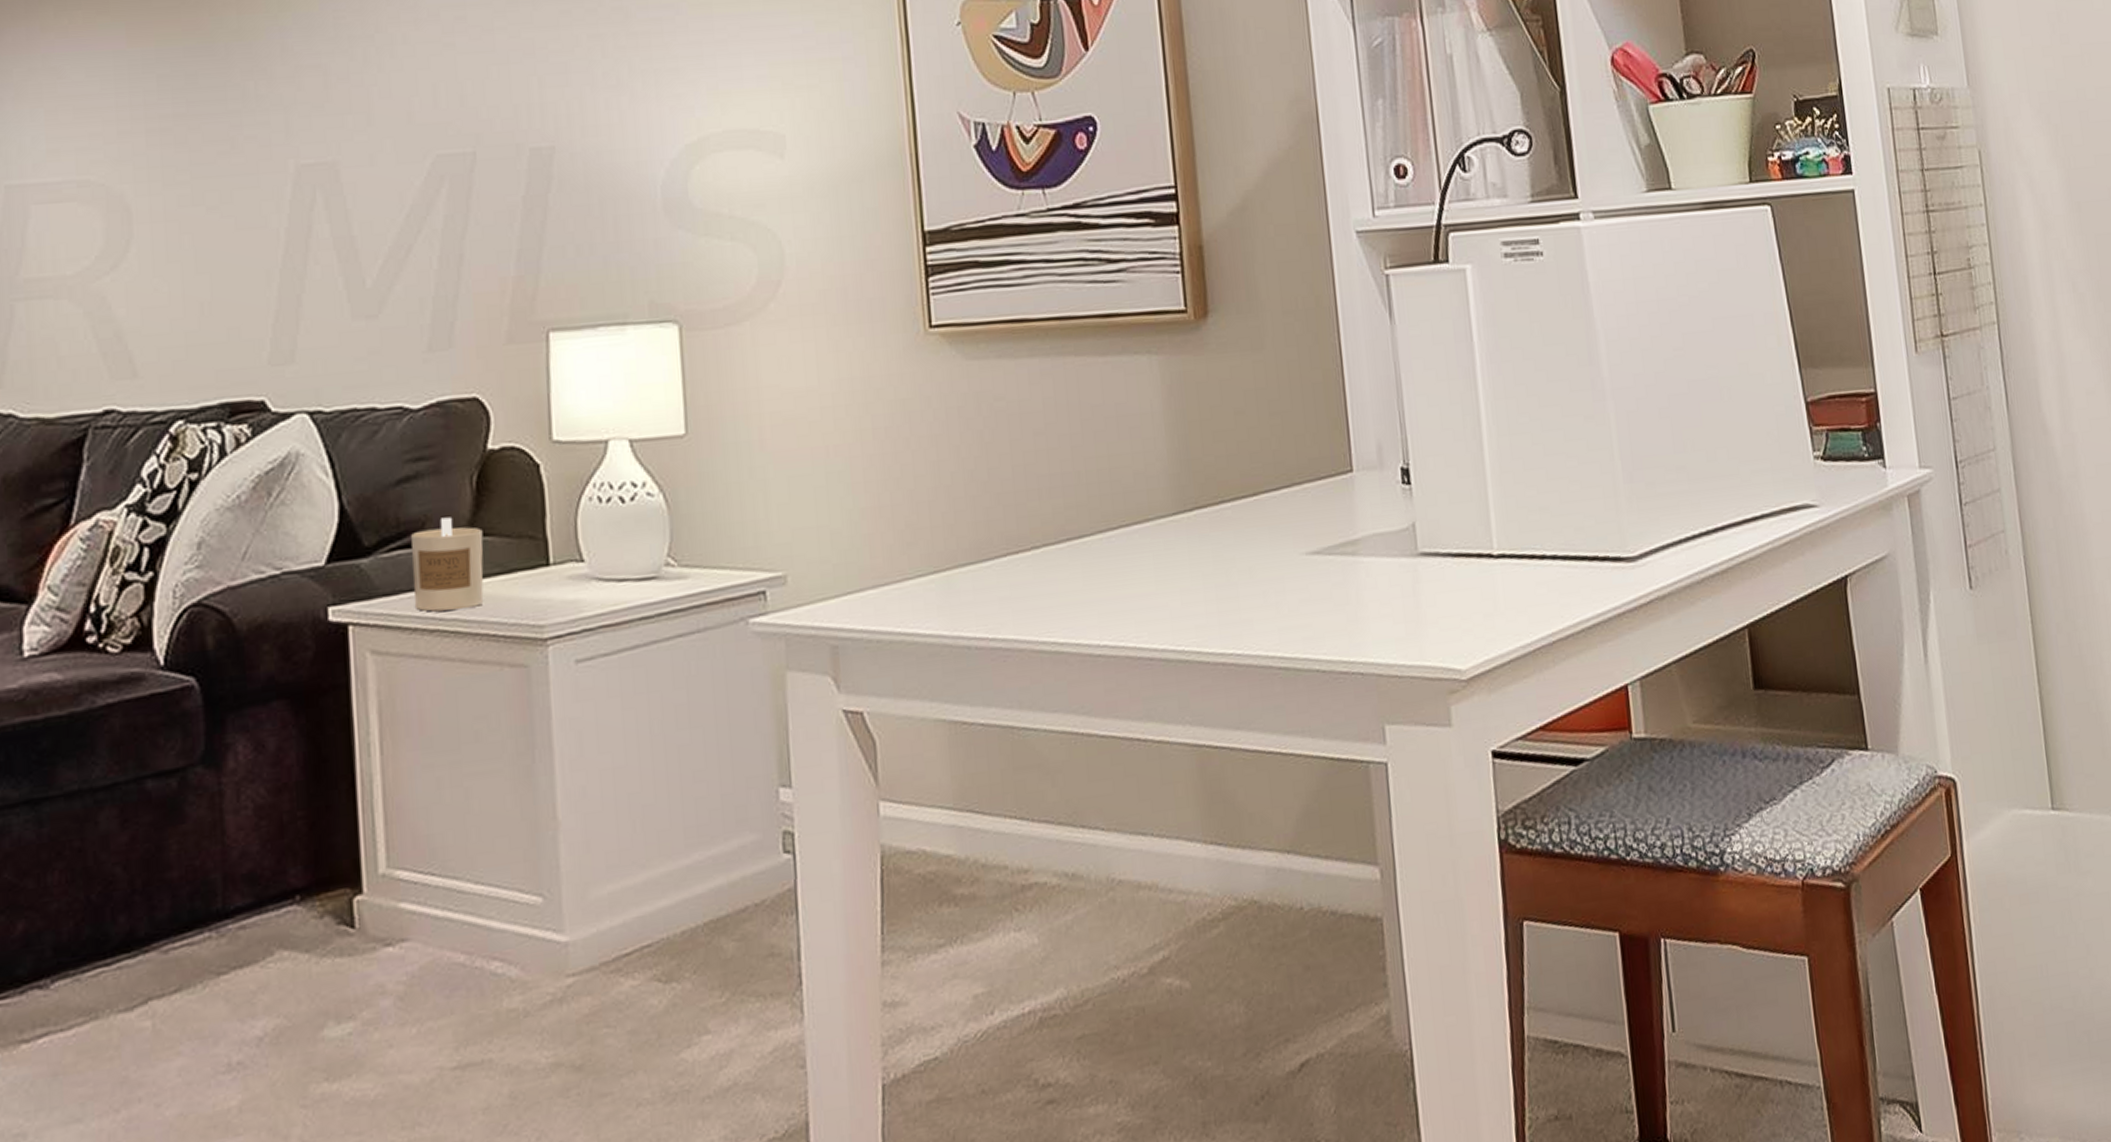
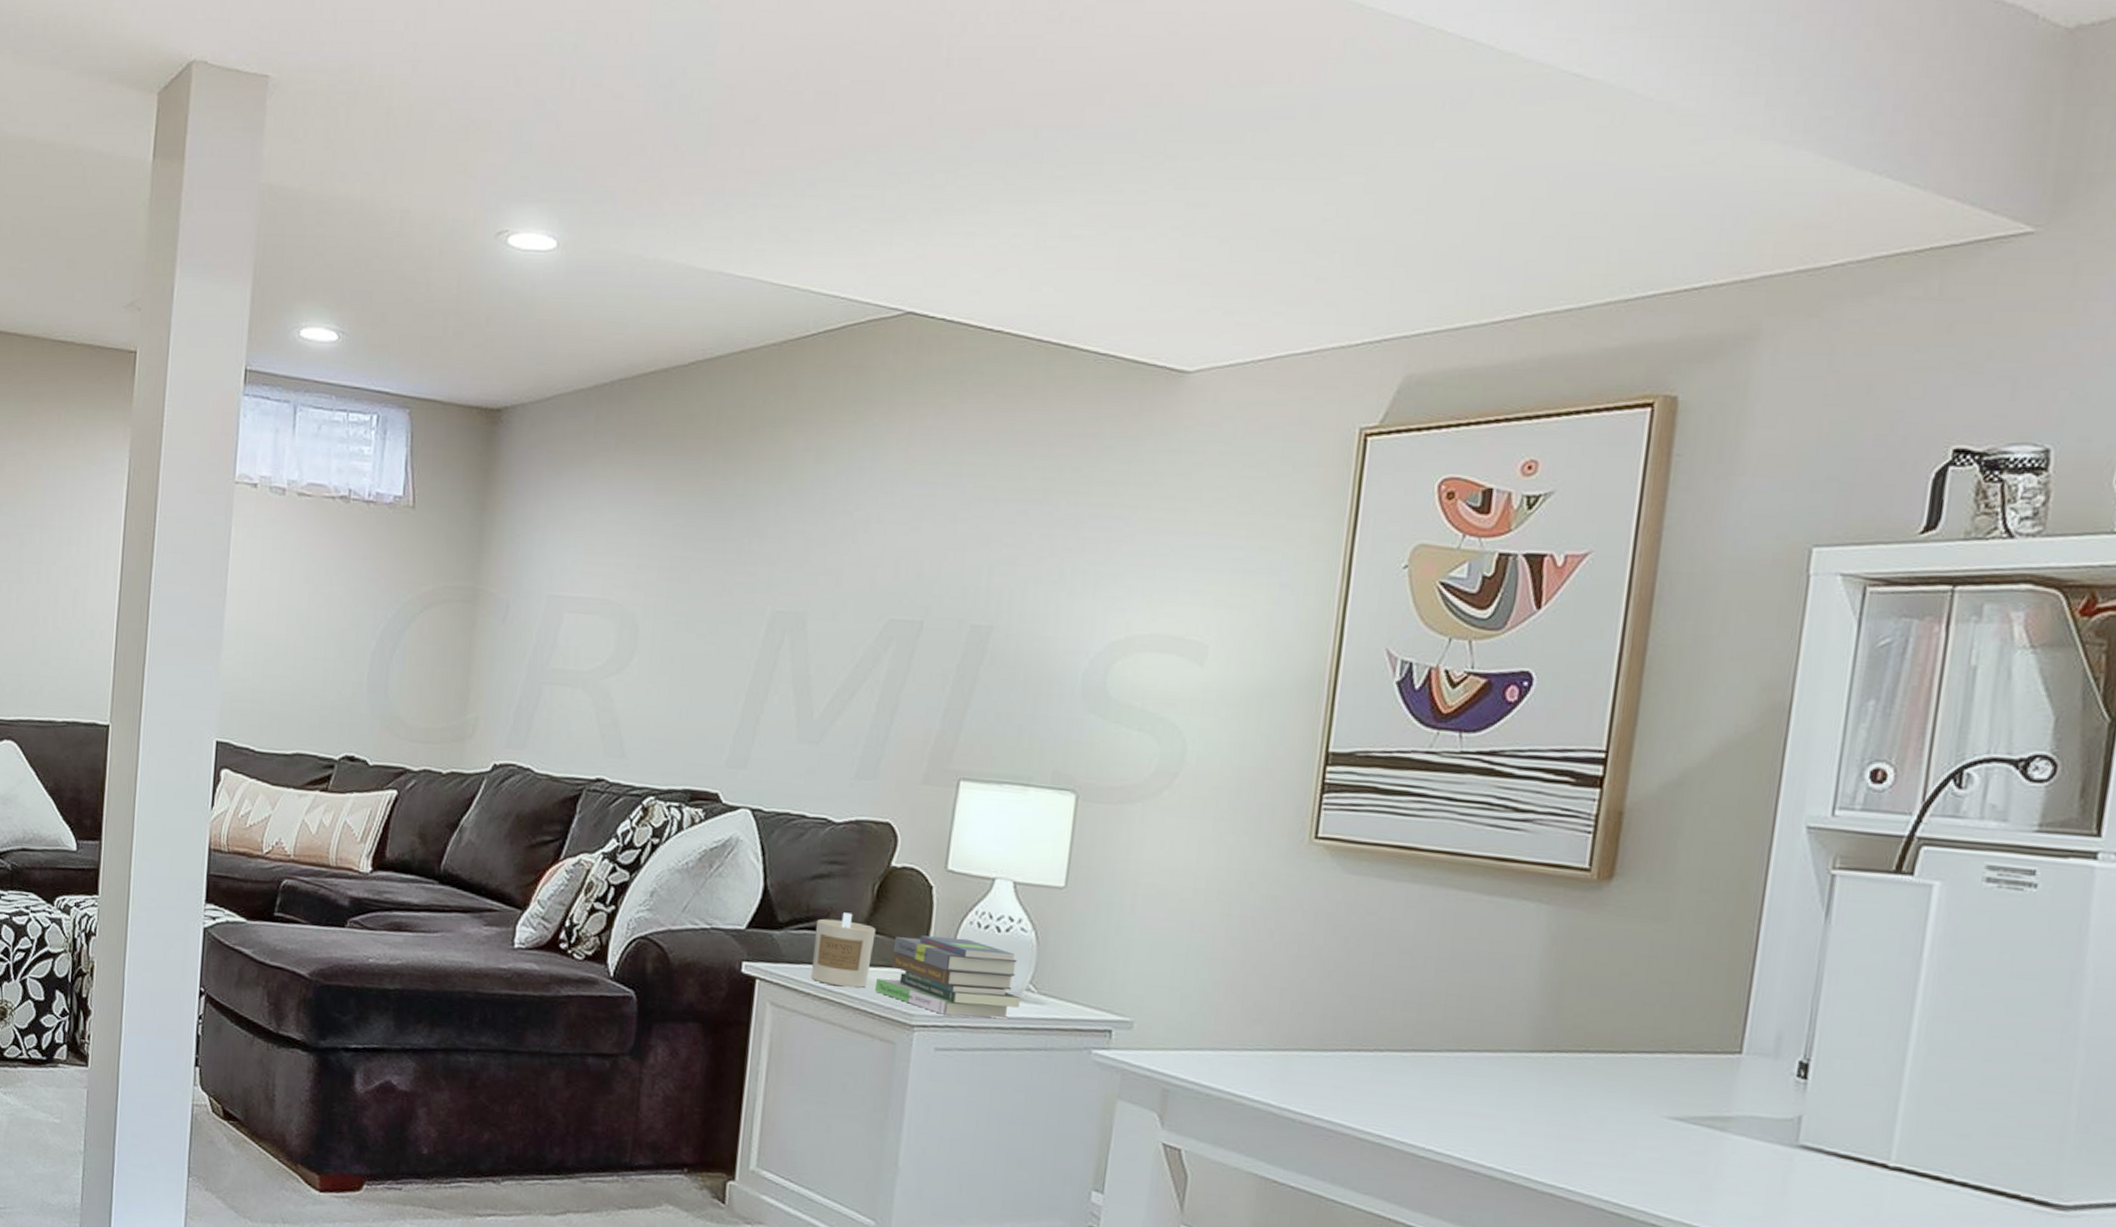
books: none [493,518,662,618] -> present [874,935,1021,1019]

